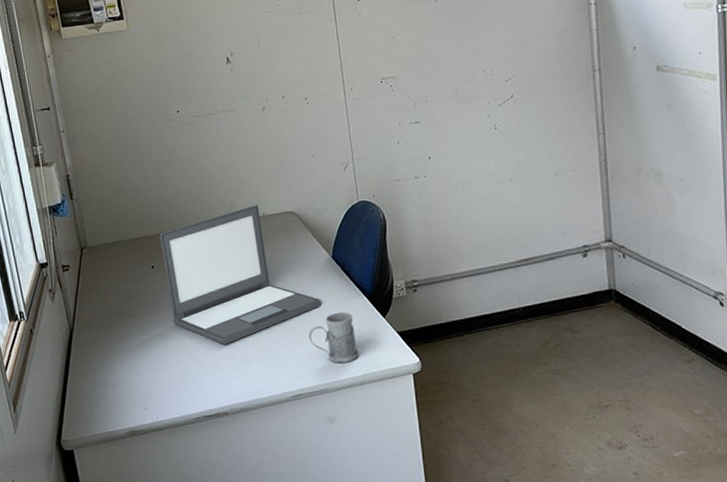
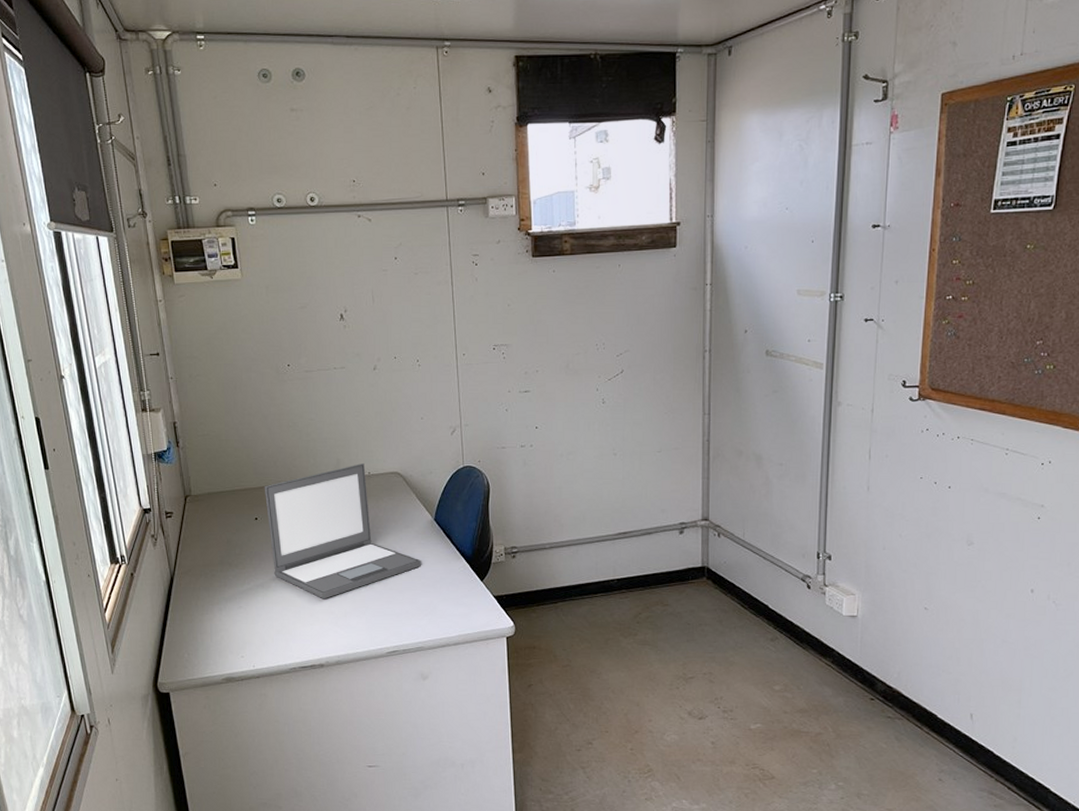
mug: present [309,312,359,364] -> none [407,573,455,623]

